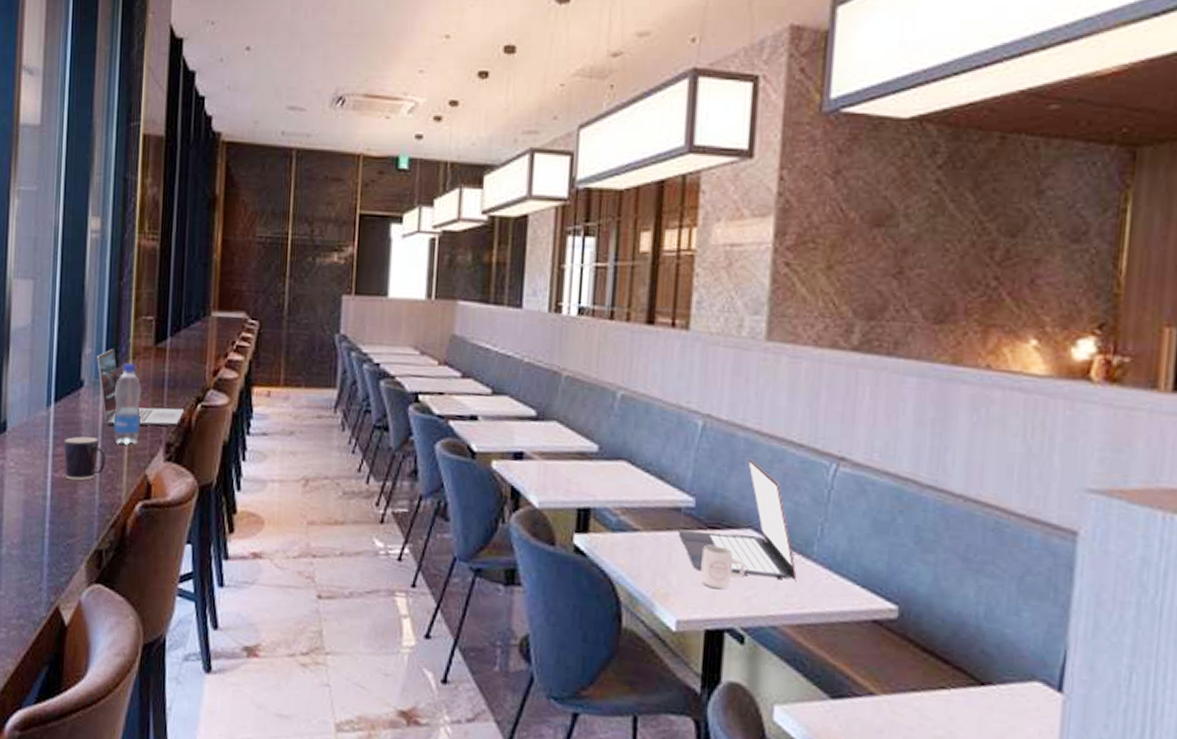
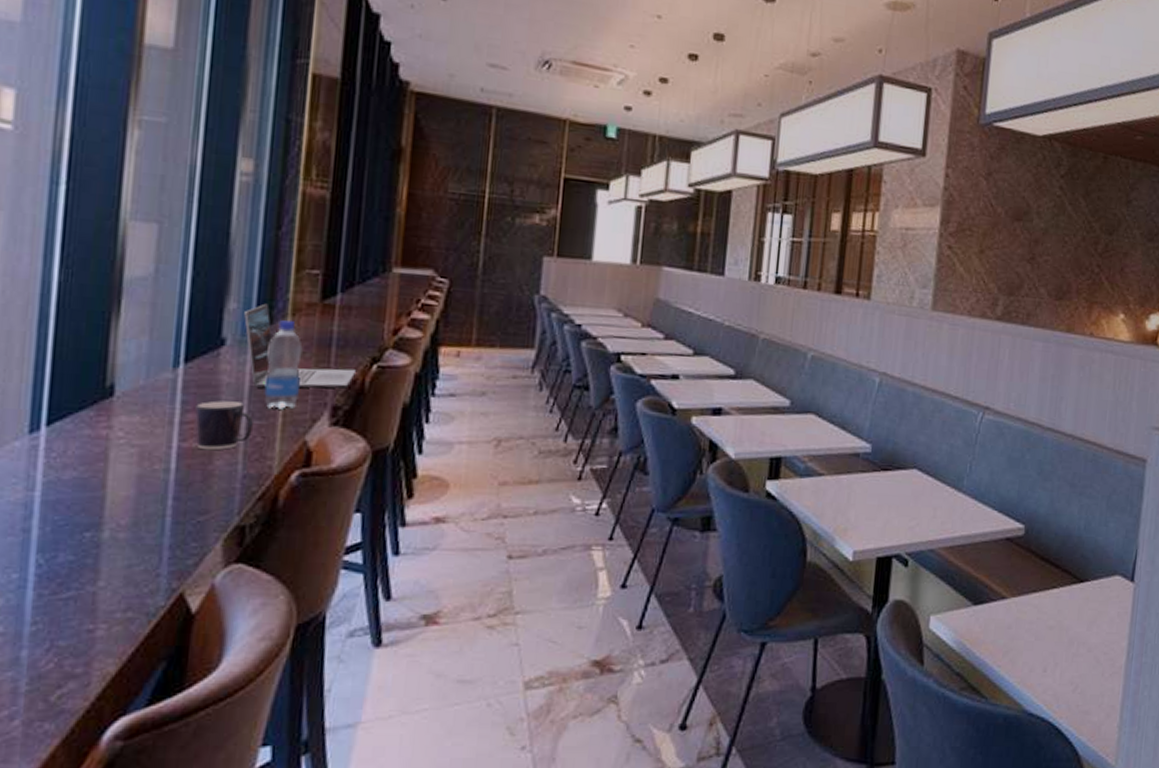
laptop: present [678,458,797,580] -> none [856,409,951,510]
mug: present [700,545,746,590] -> none [874,484,911,522]

